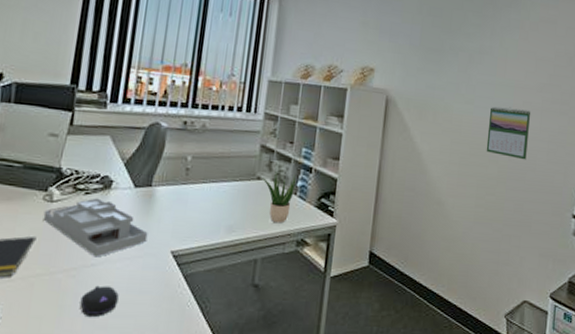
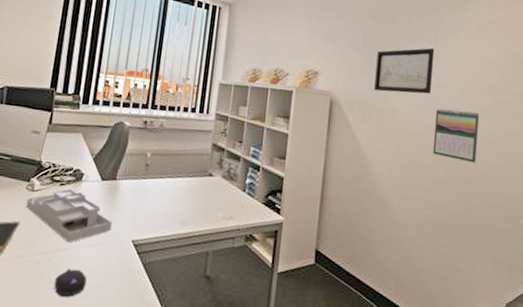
potted plant: present [261,172,297,224] -> none [212,169,245,219]
wall art: none [430,45,490,92] -> present [374,47,435,94]

